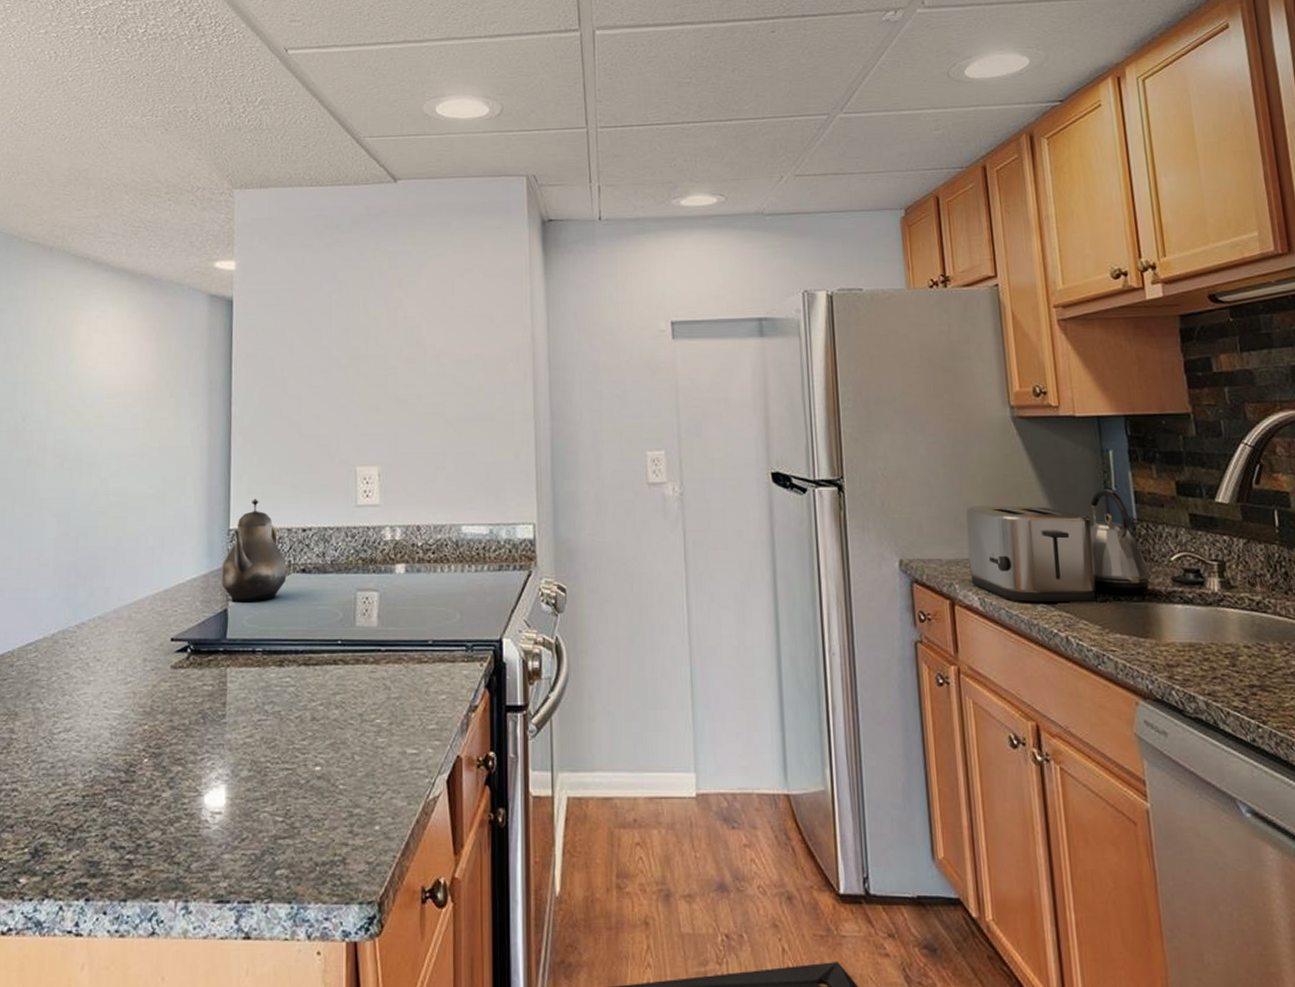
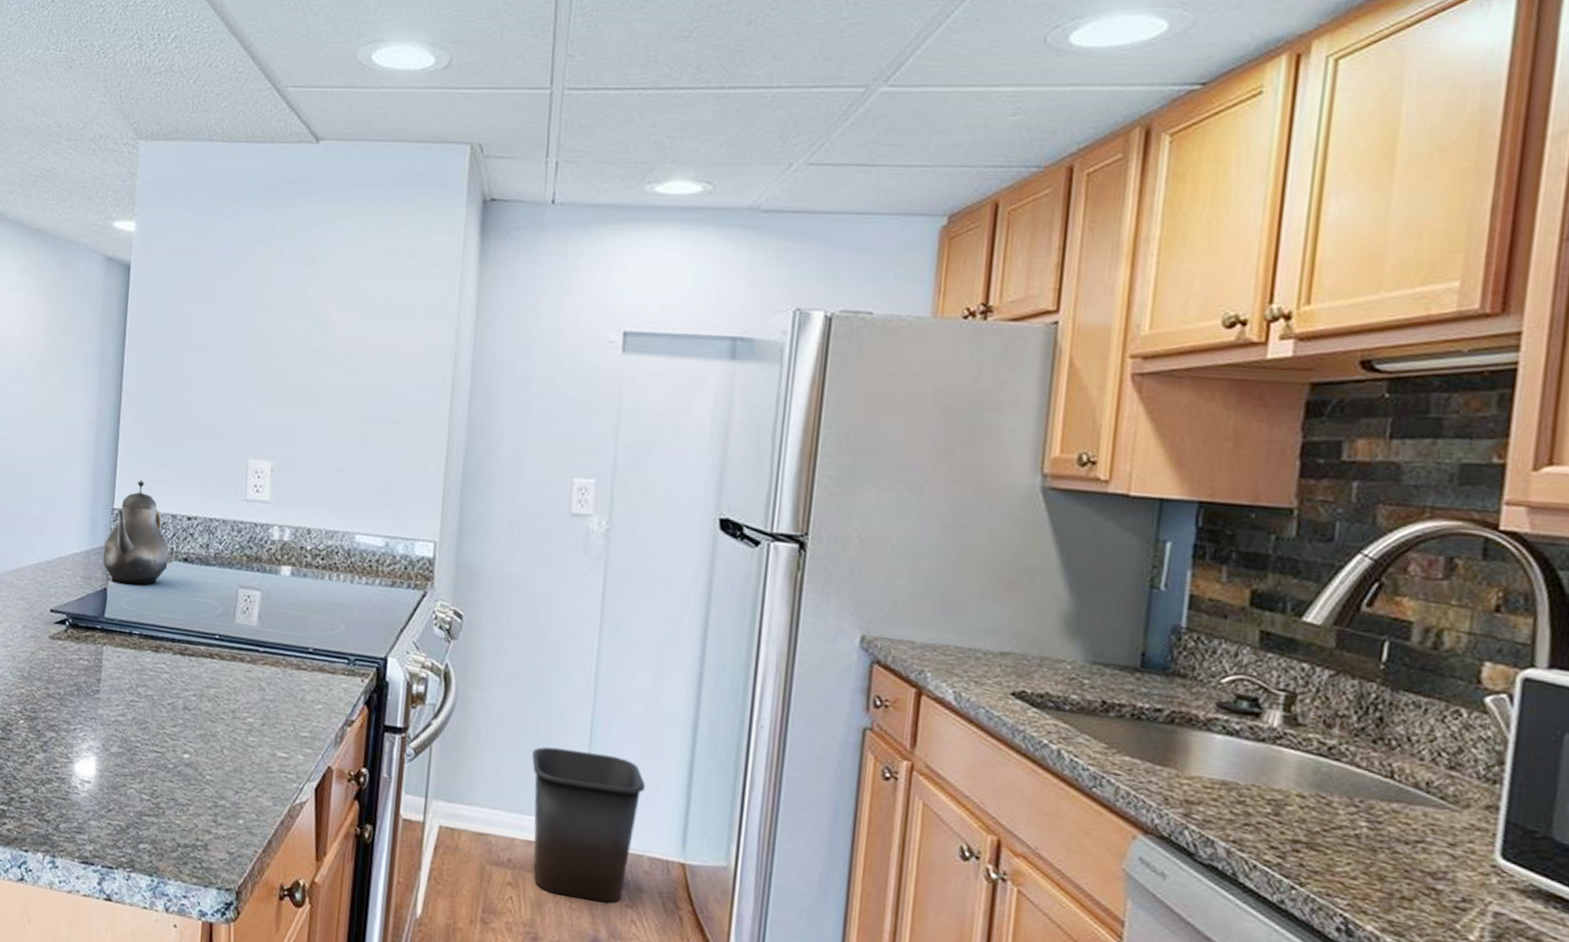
waste bin: none [643,702,746,847] -> present [532,746,646,904]
toaster: present [966,505,1096,603] -> none [948,585,1122,717]
kettle: present [1090,488,1152,596] -> none [1109,586,1190,716]

